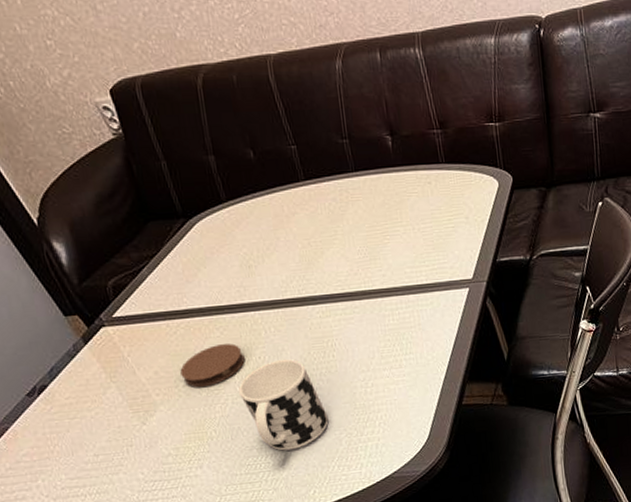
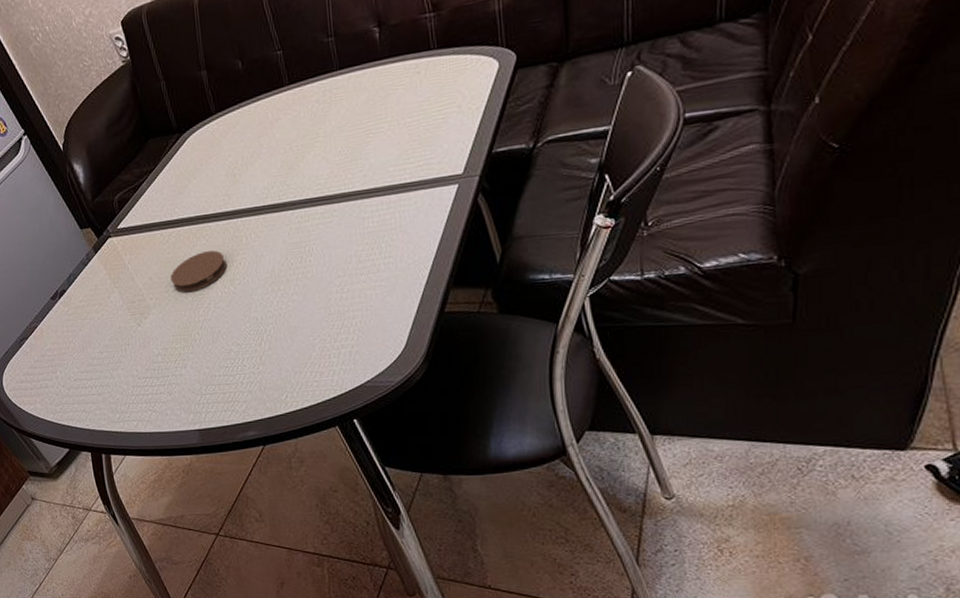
cup: present [238,358,329,451] -> none [220,264,303,355]

